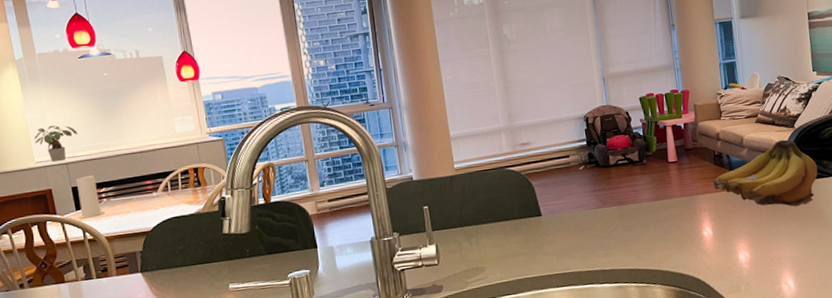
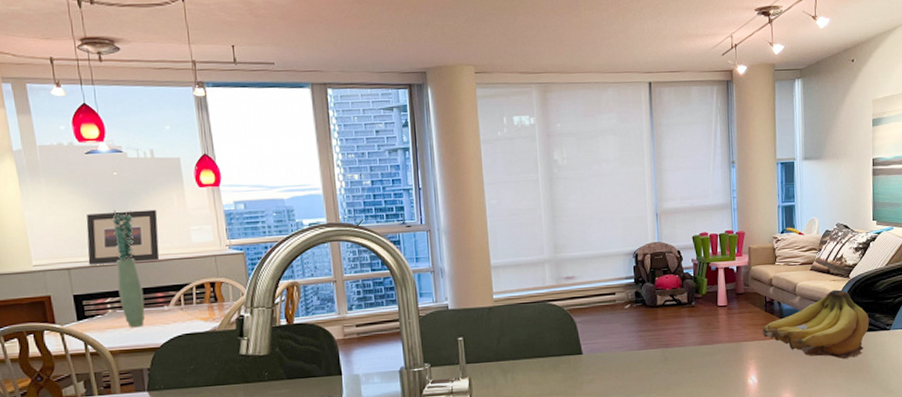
potted plant: present [34,125,78,163] -> none [33,225,82,267]
candle: present [75,175,106,219] -> none [78,283,111,330]
picture frame: none [81,104,148,159] -> present [86,209,160,265]
vase: none [103,107,136,215] -> present [111,210,145,328]

